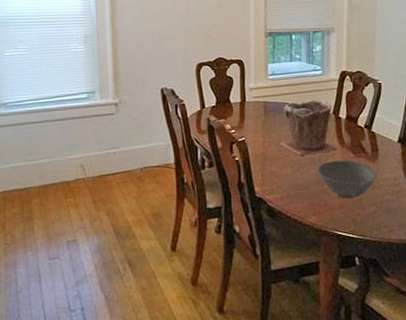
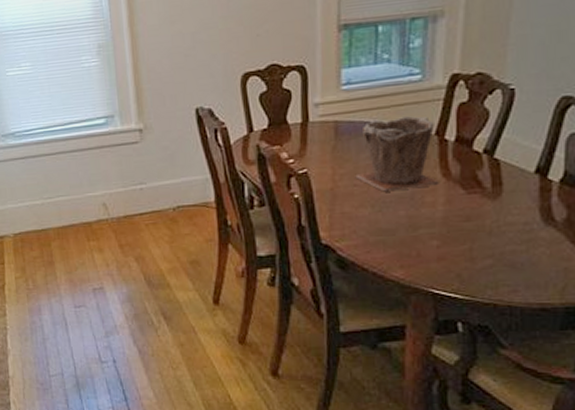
bowl: present [317,160,376,198] -> none [408,197,497,248]

